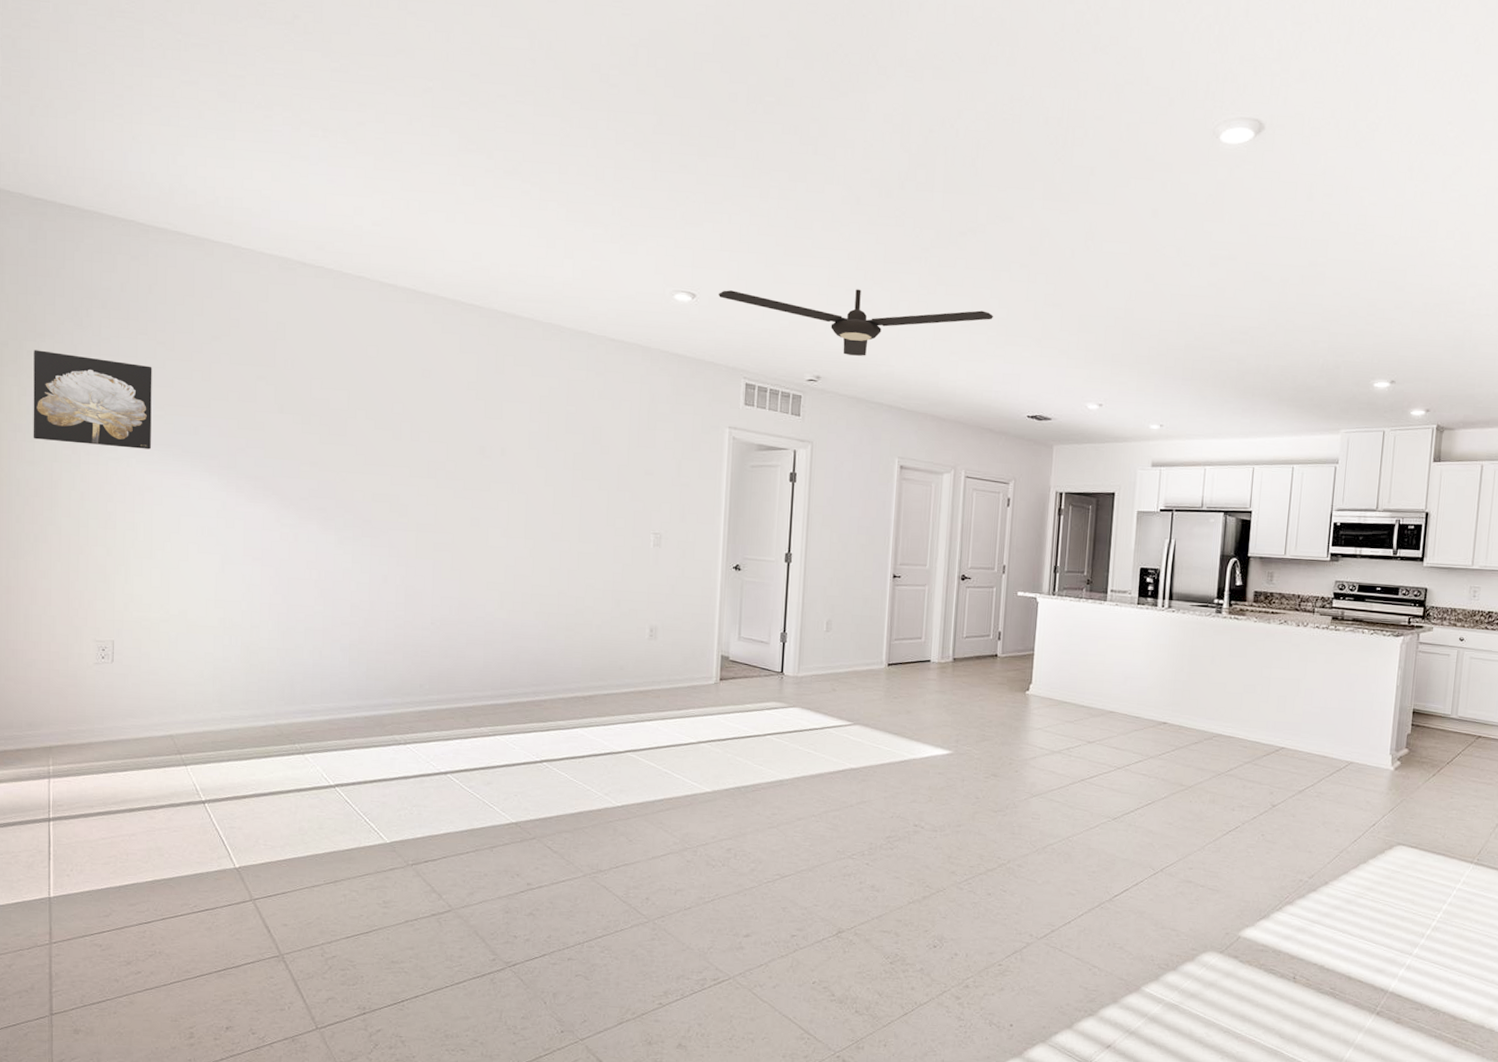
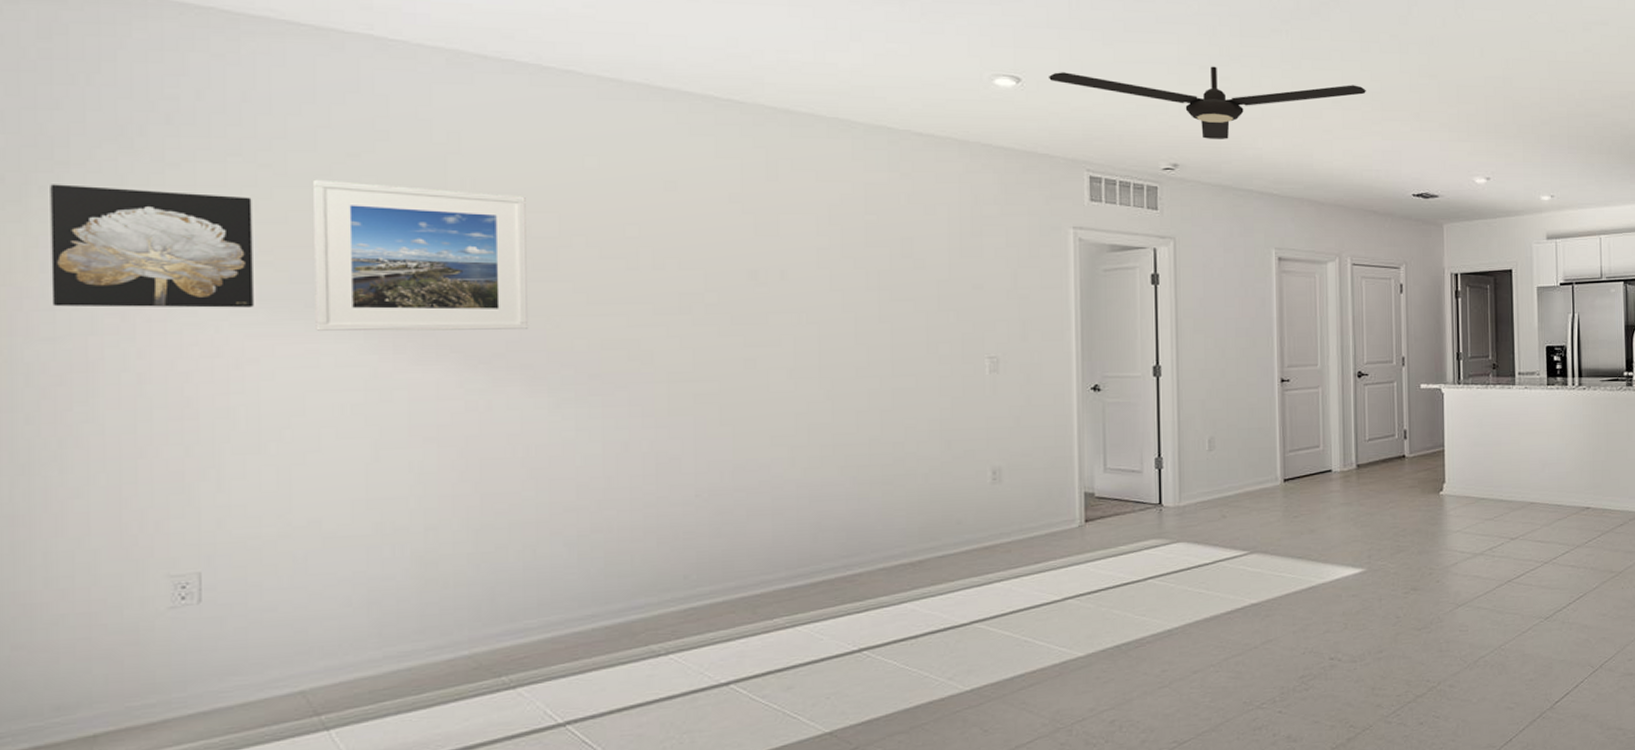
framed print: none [188,355,327,481] -> present [312,179,529,331]

